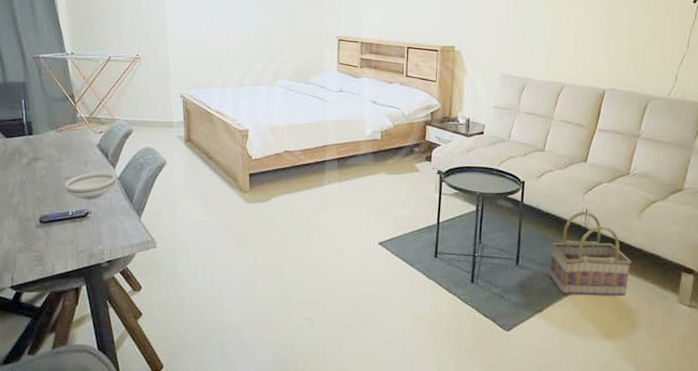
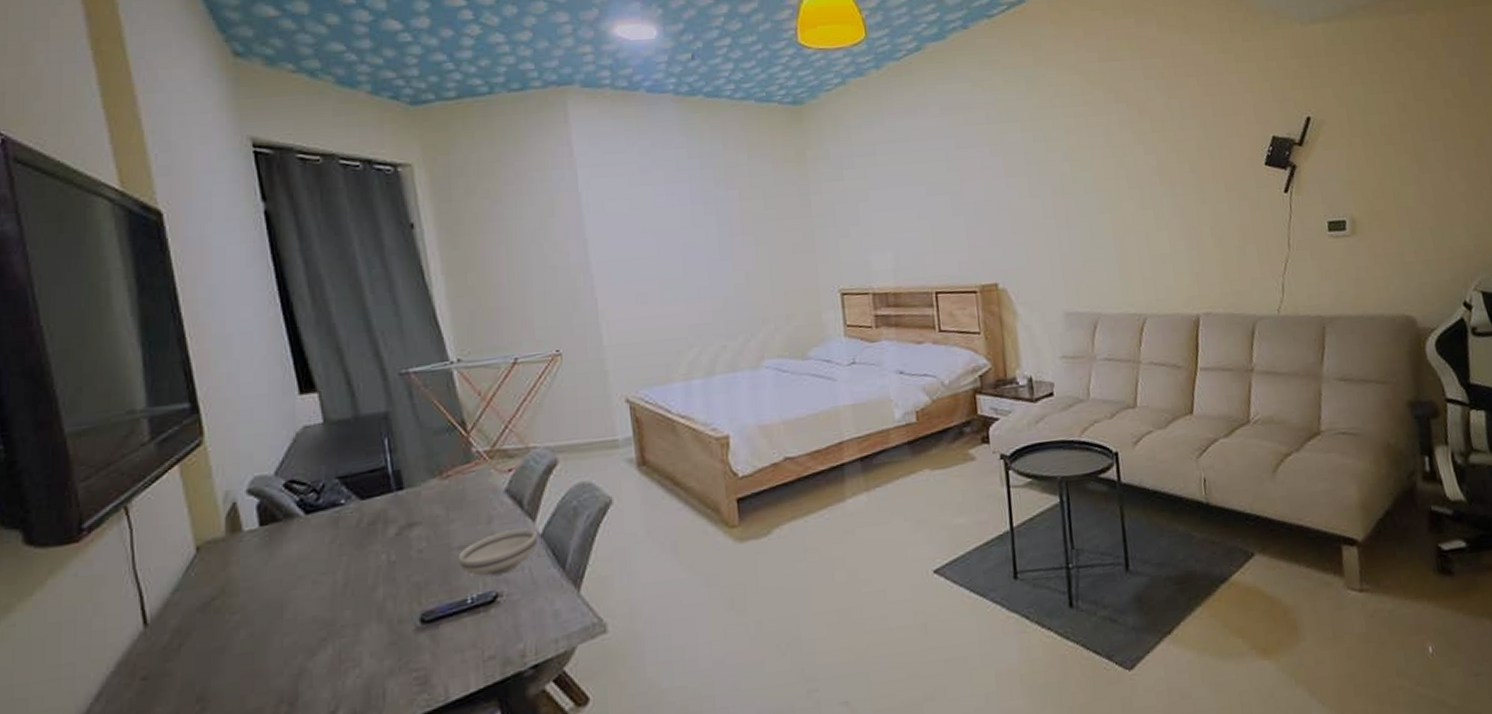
basket: present [549,211,632,296] -> none [1166,481,1277,603]

